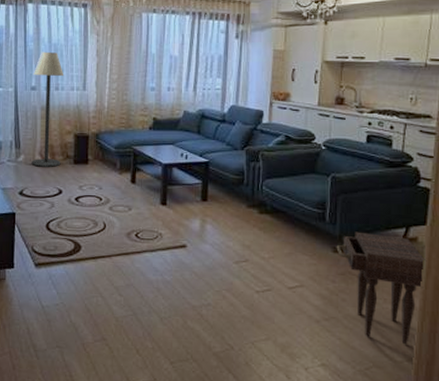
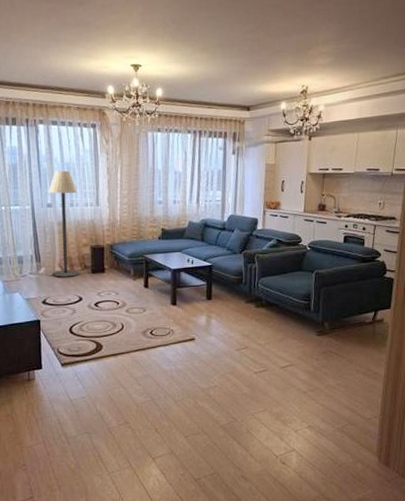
nightstand: present [336,232,427,344] -> none [319,317,391,404]

